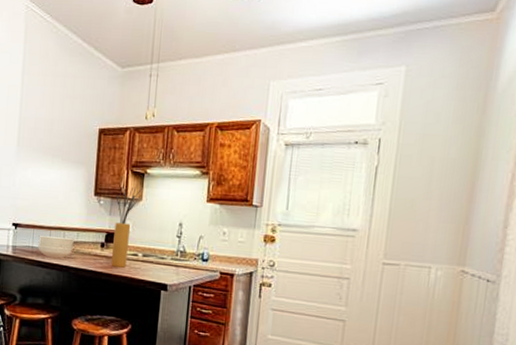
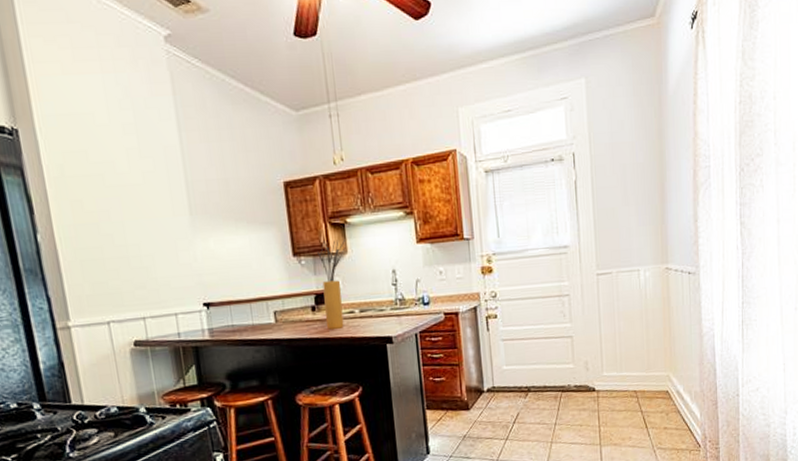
bowl: present [38,236,74,259] -> none [237,308,281,334]

